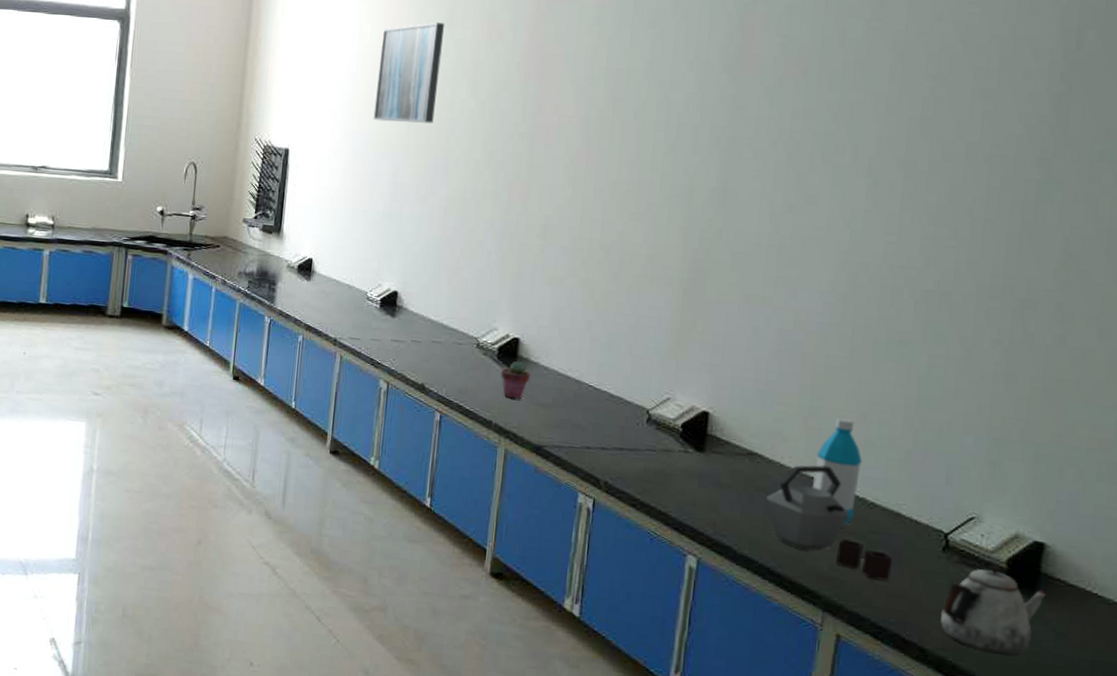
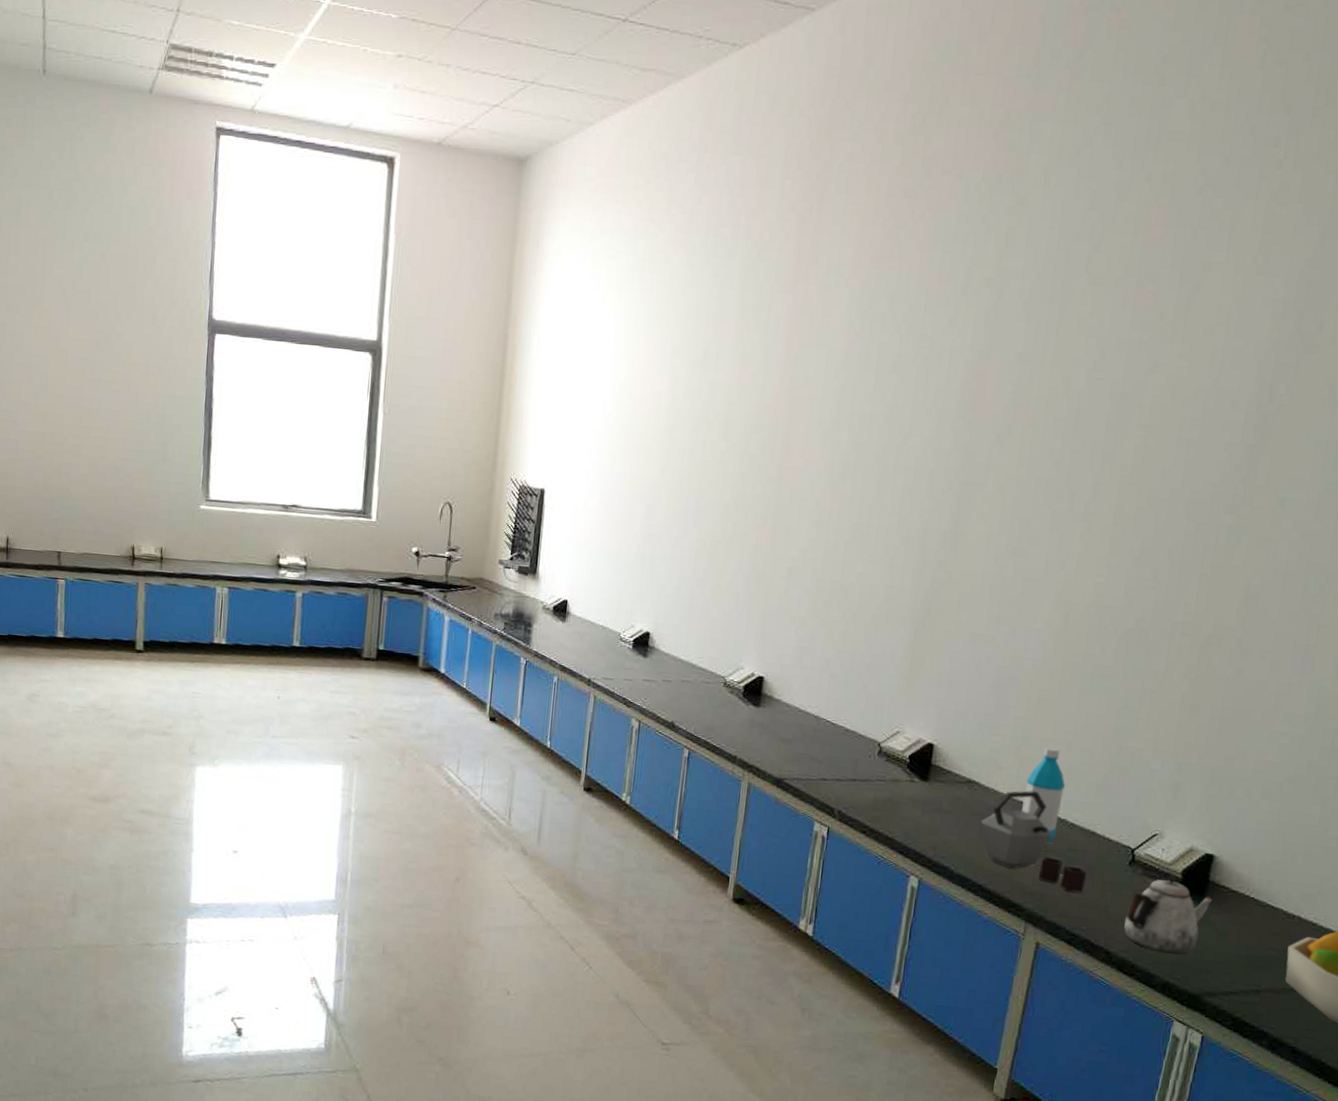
wall art: present [373,22,444,124] -> none [627,362,698,465]
potted succulent: present [501,361,530,400] -> none [746,698,773,736]

